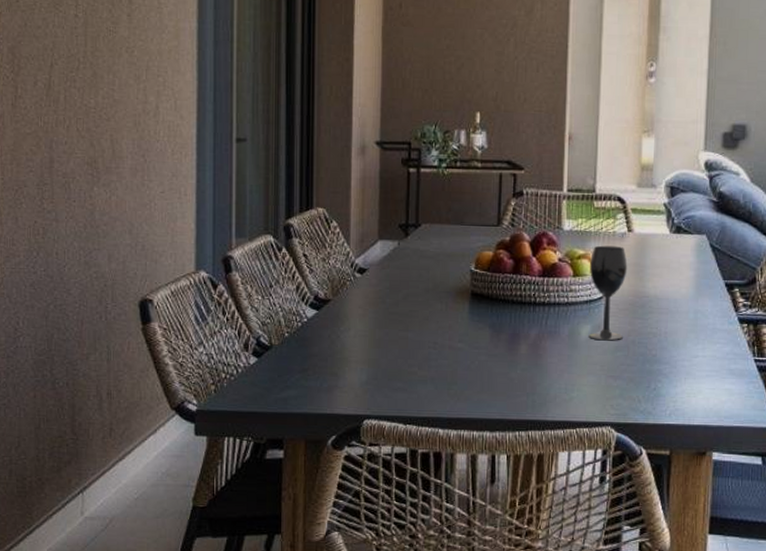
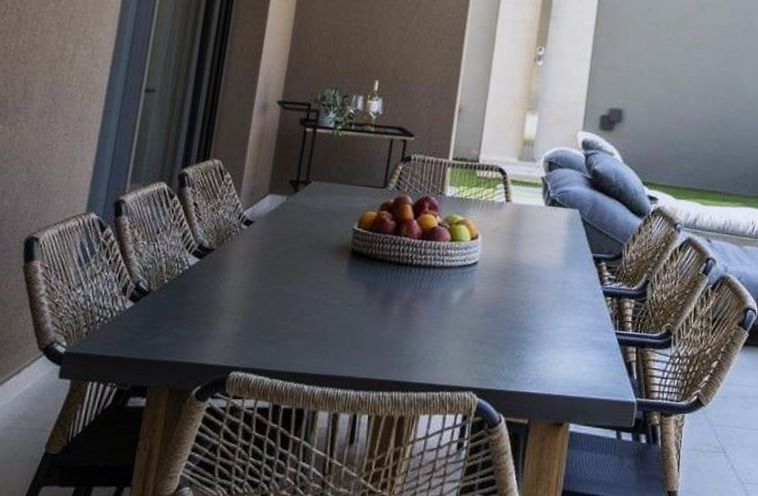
wine glass: present [588,245,628,341] -> none [459,213,503,306]

